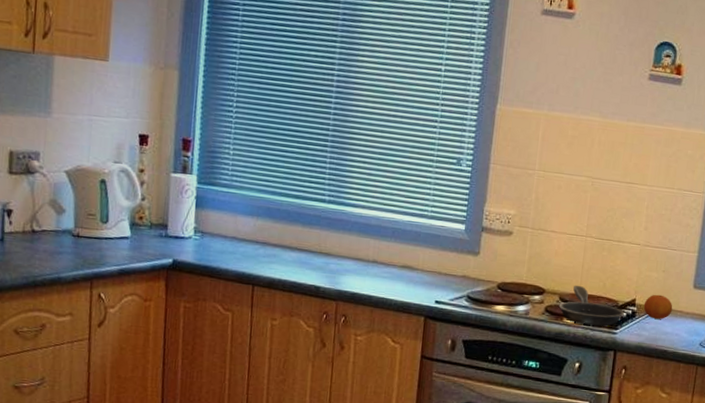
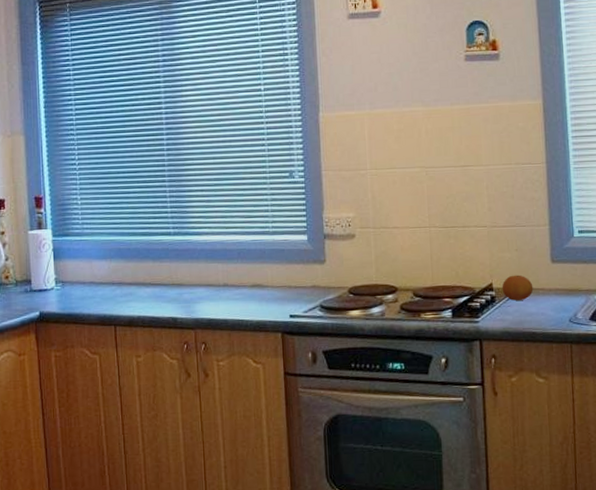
frying pan: present [559,285,624,327] -> none [414,277,483,318]

